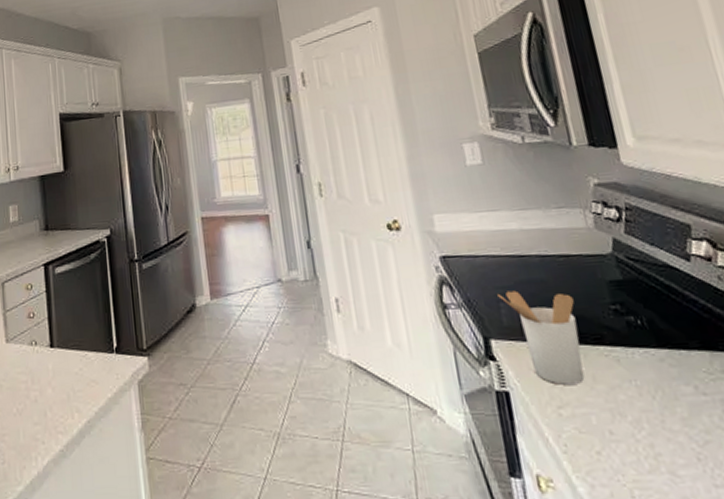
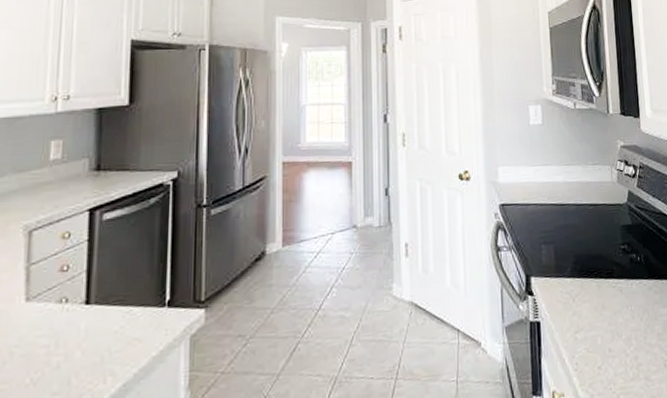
utensil holder: present [497,290,585,385] -> none [541,234,597,313]

